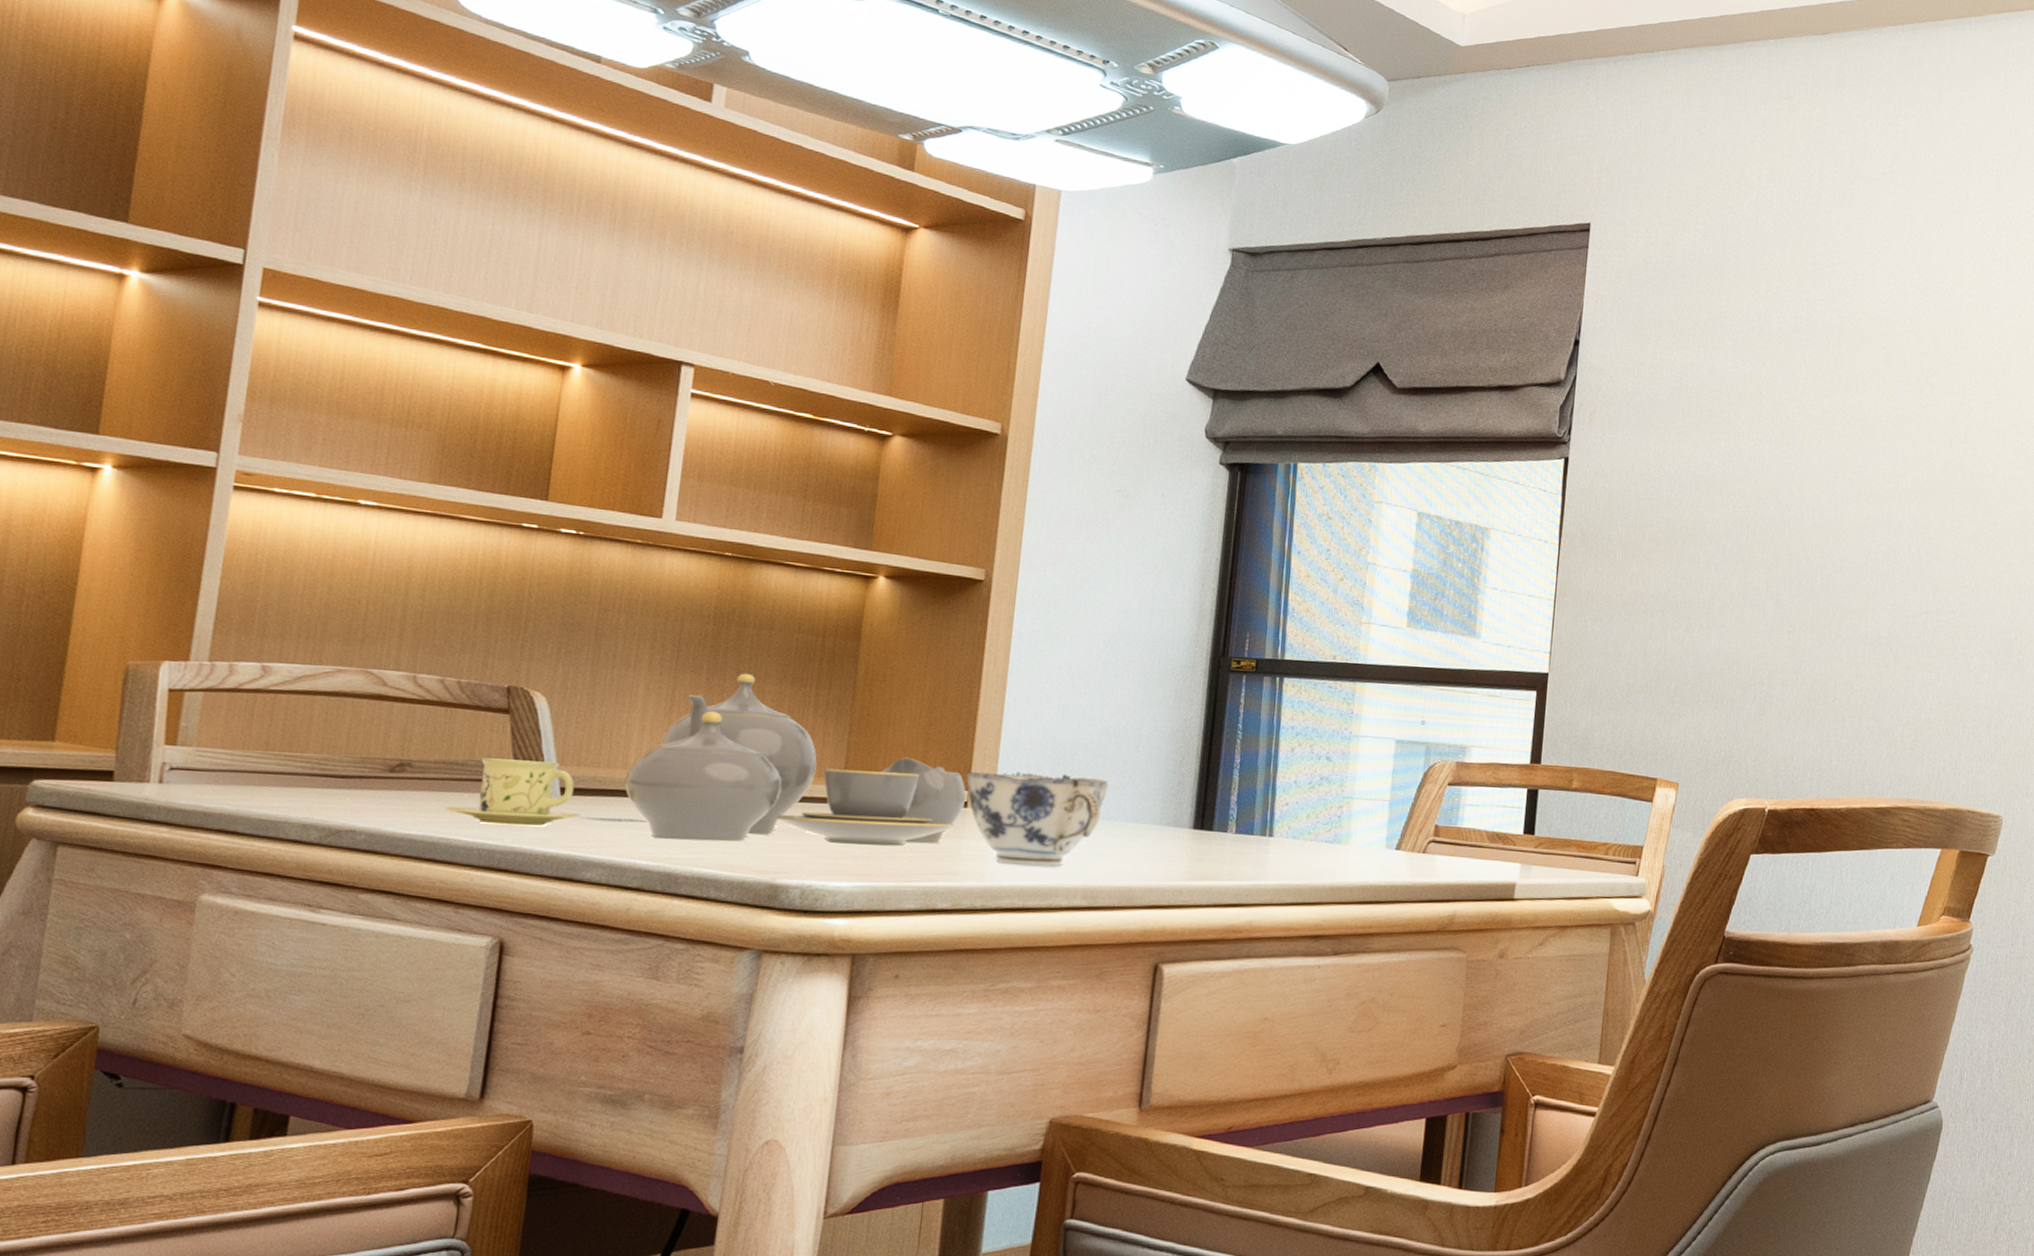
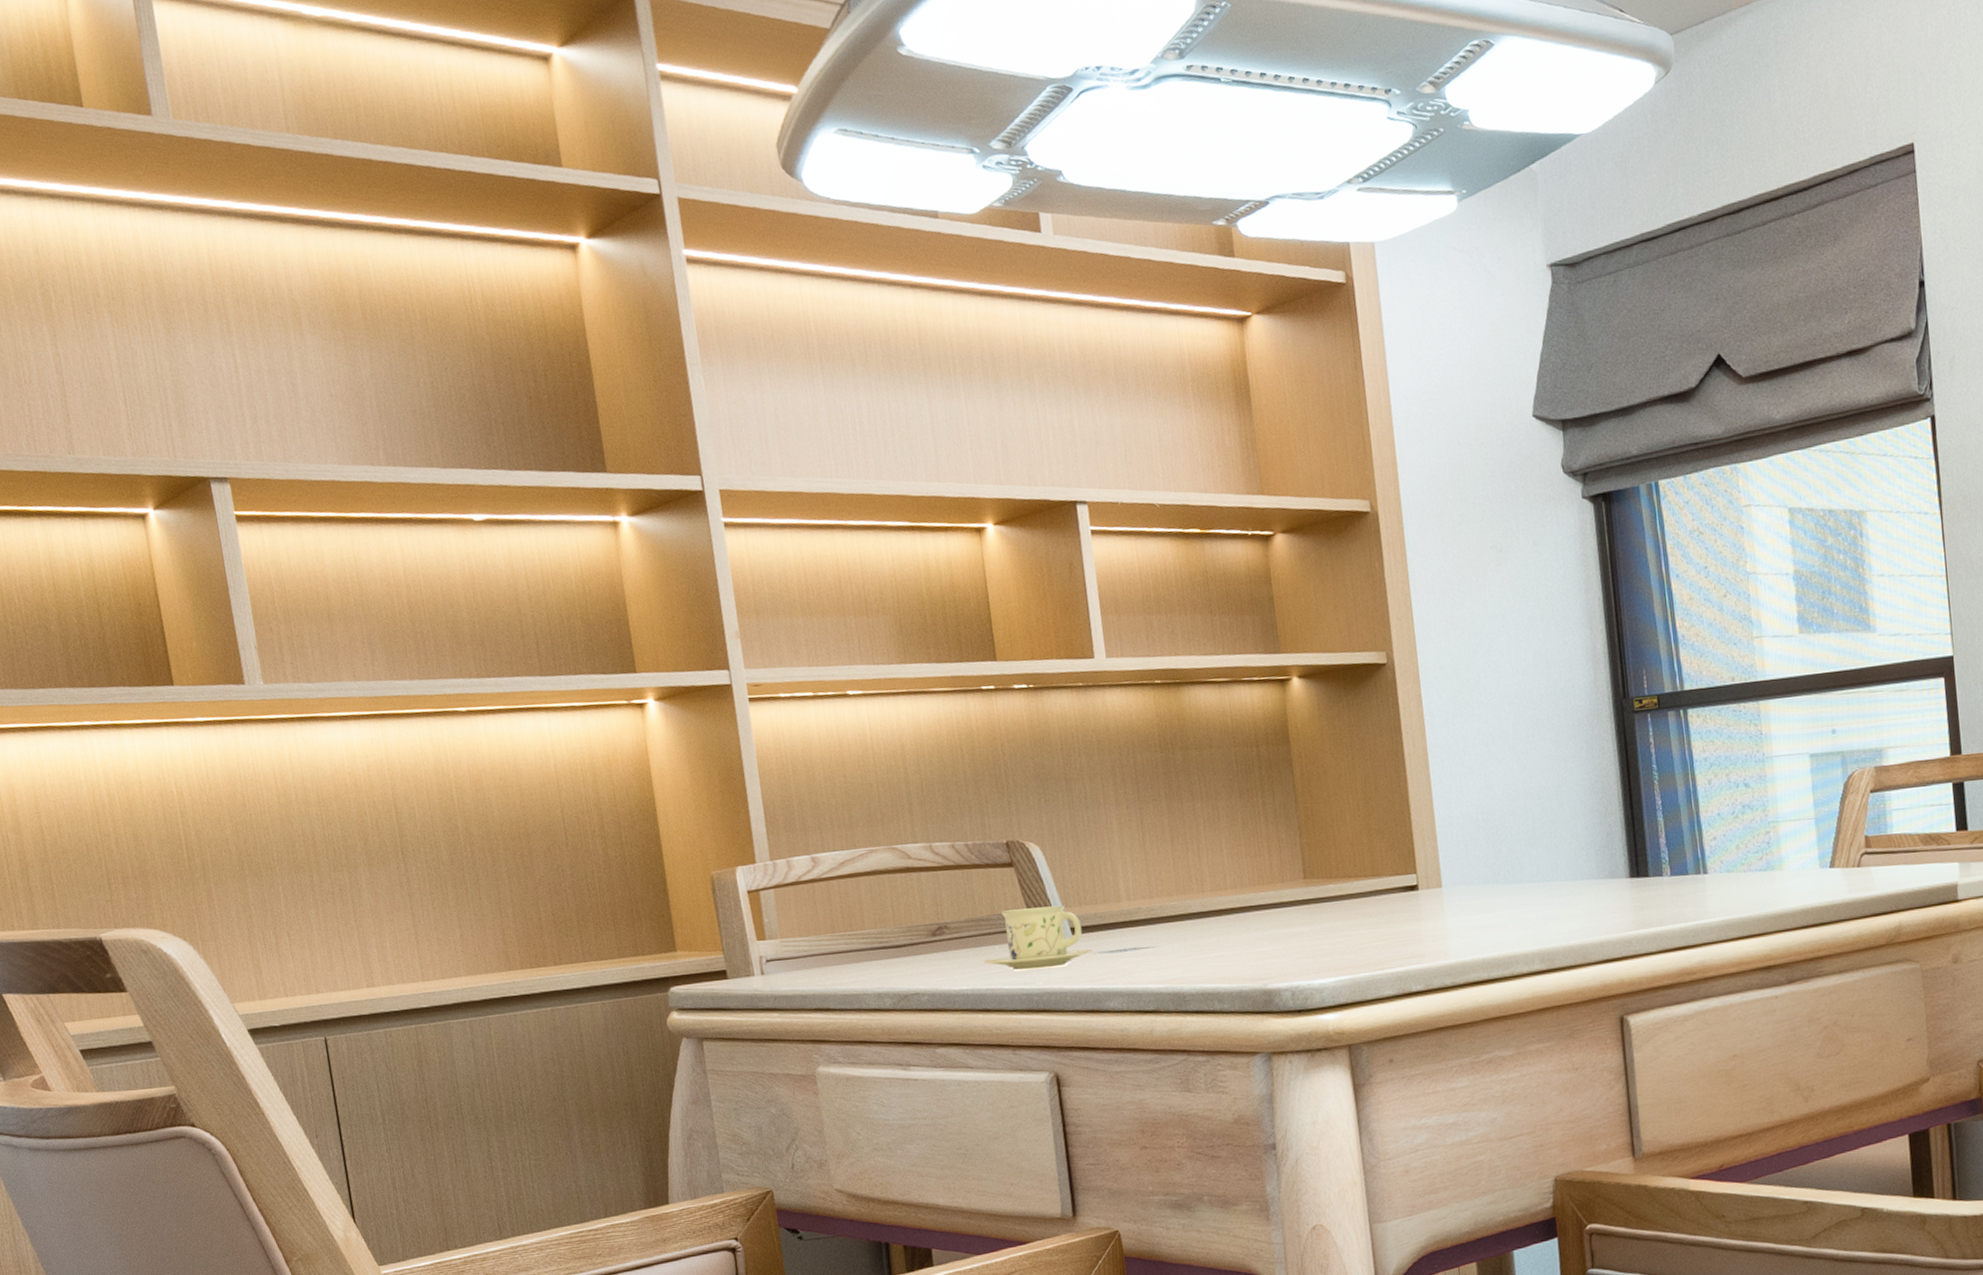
tea set: present [624,673,966,846] -> none [1120,793,1416,962]
teacup: present [966,771,1109,868] -> none [1411,842,1543,940]

